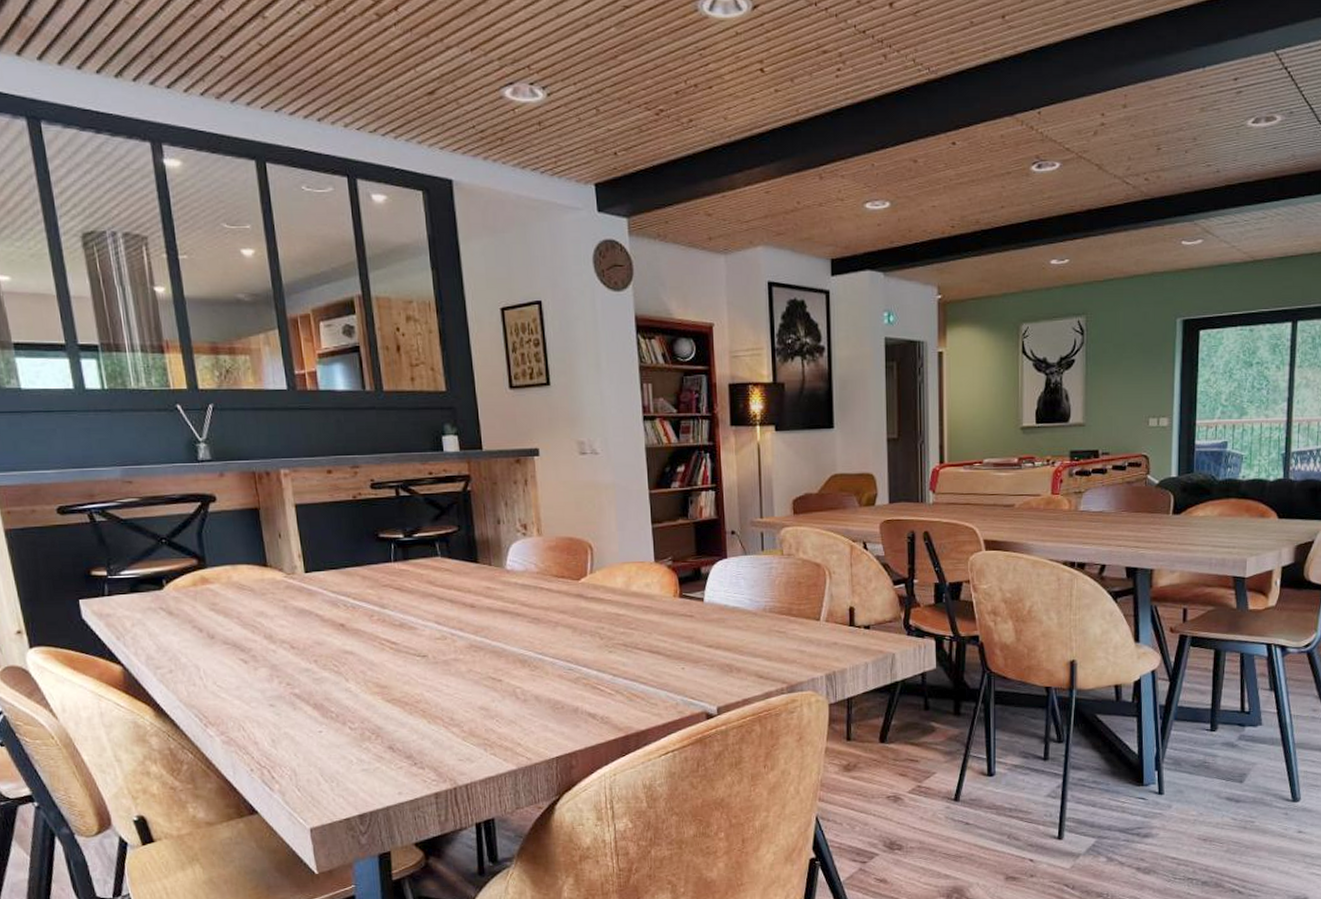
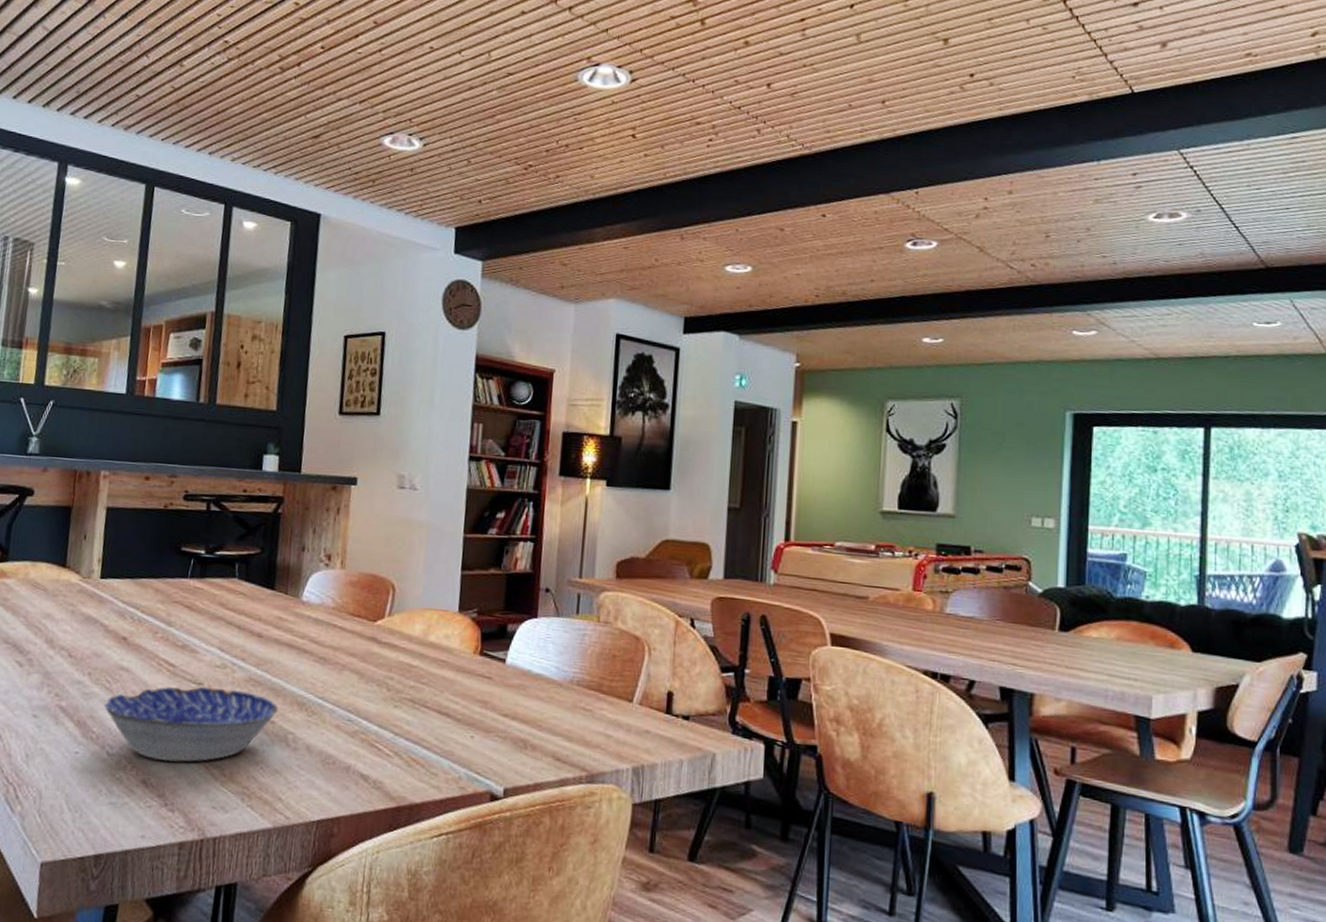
bowl: none [337,656,503,728] -> present [104,686,278,763]

